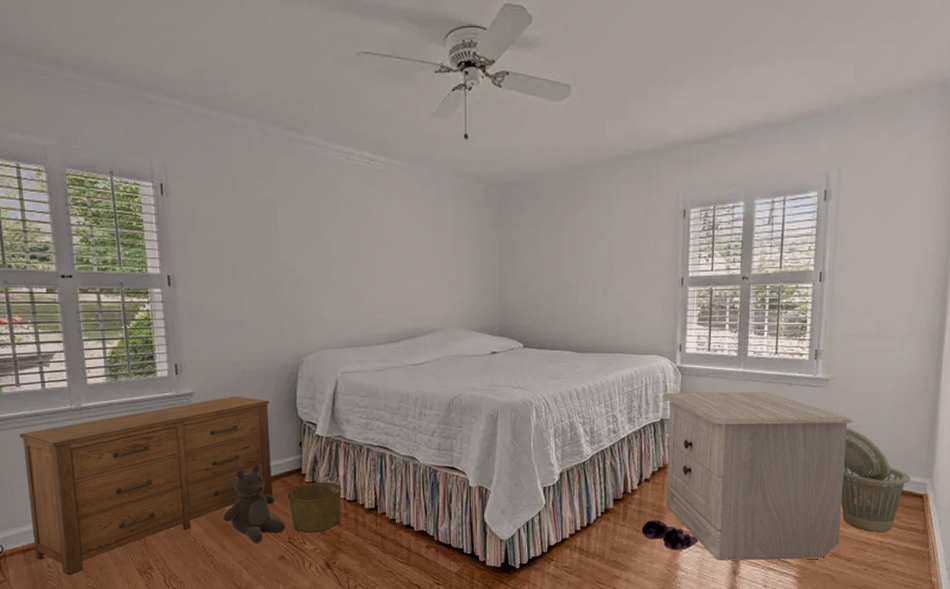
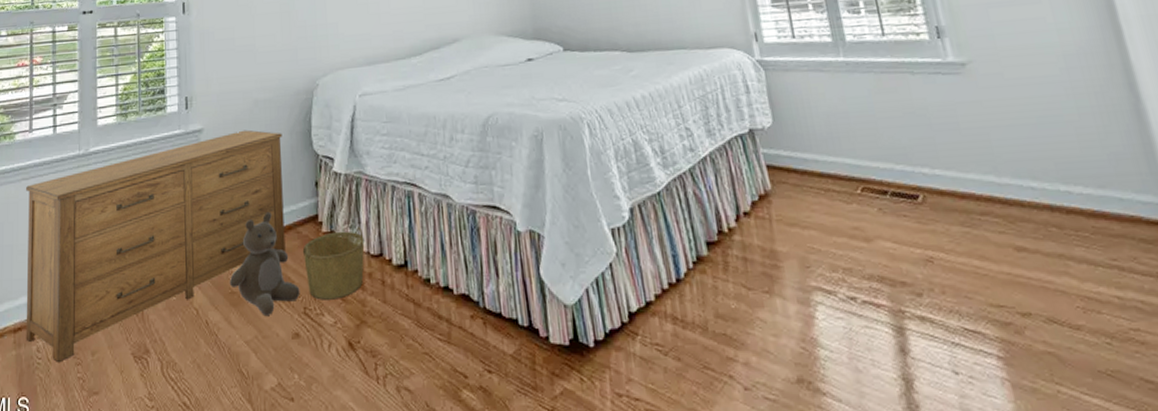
slippers: present [641,519,699,550] -> none [752,270,838,317]
nightstand: present [661,391,852,561] -> none [744,85,1053,332]
laundry basket: present [841,428,911,532] -> none [1009,127,1134,282]

